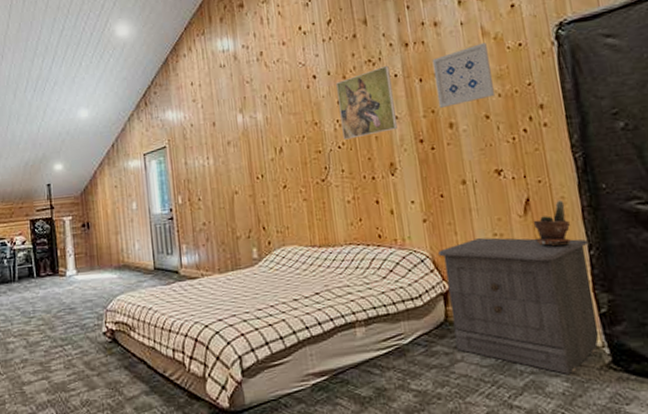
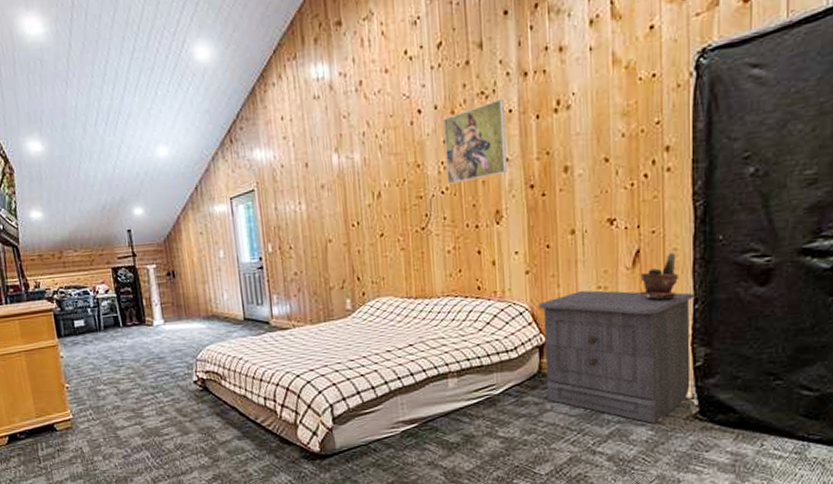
wall art: present [432,43,494,108] -> none [552,72,617,149]

